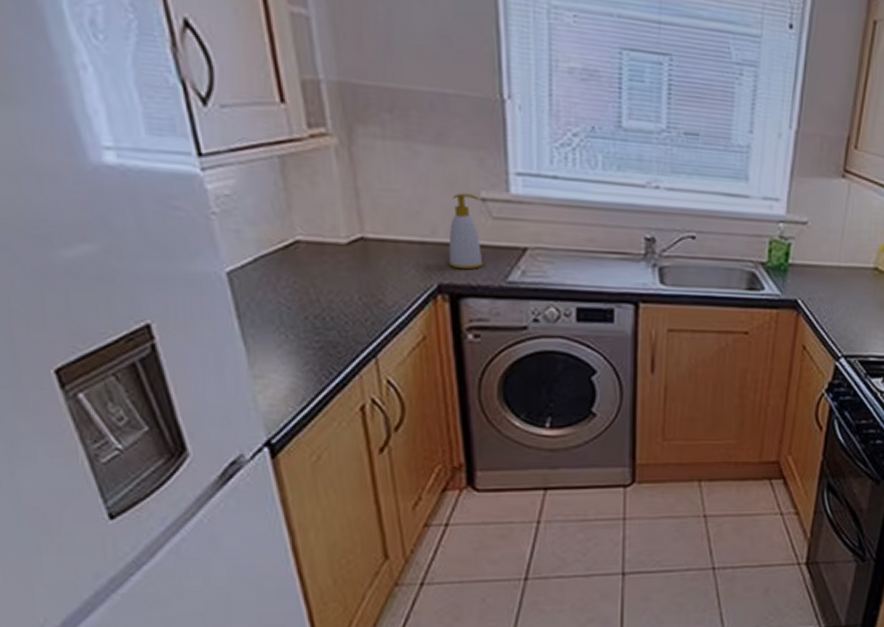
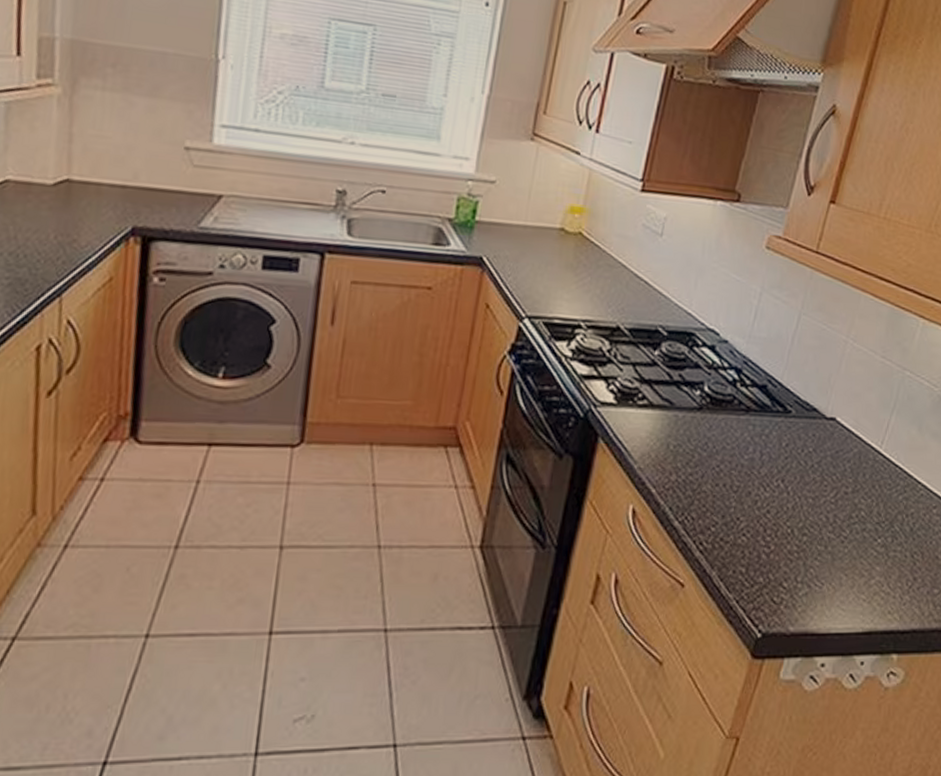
soap bottle: present [448,193,483,270] -> none [145,141,184,214]

